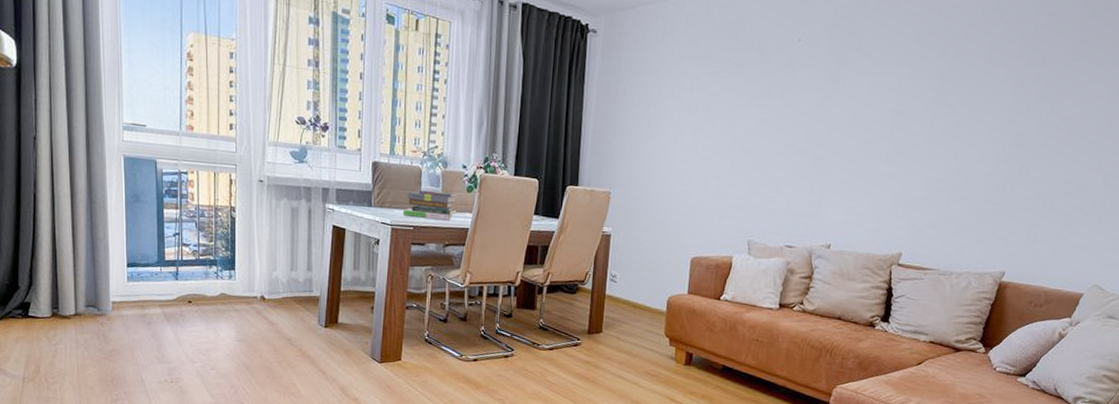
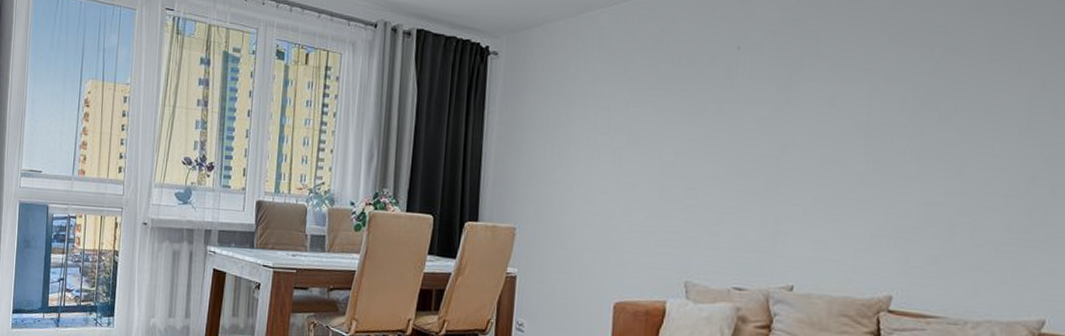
books: present [403,190,457,220] -> none [286,229,344,262]

